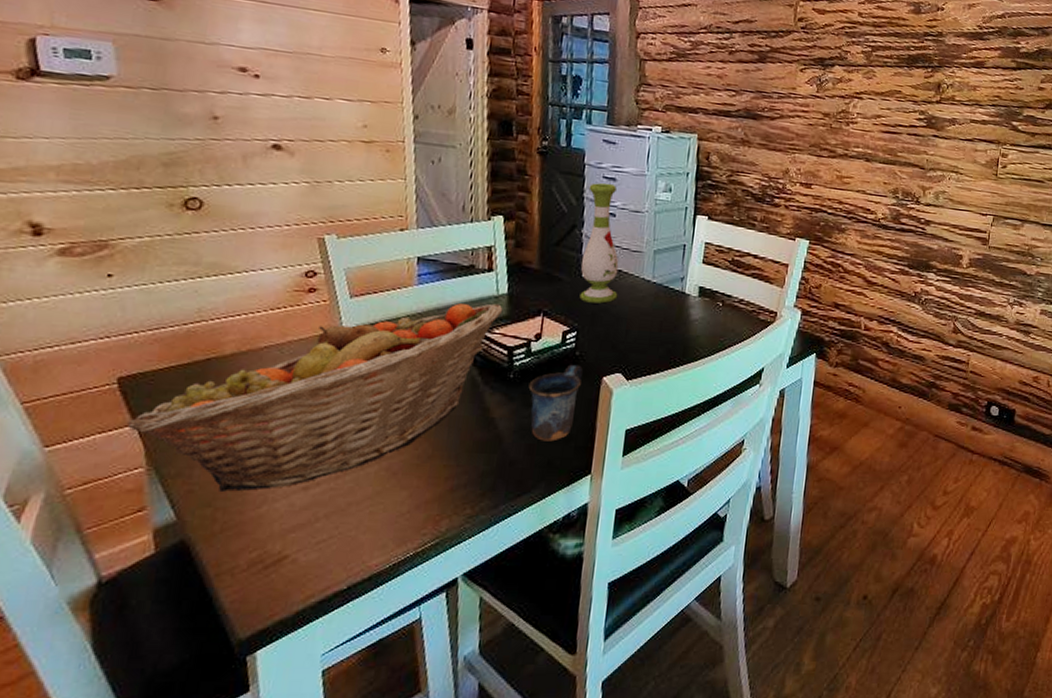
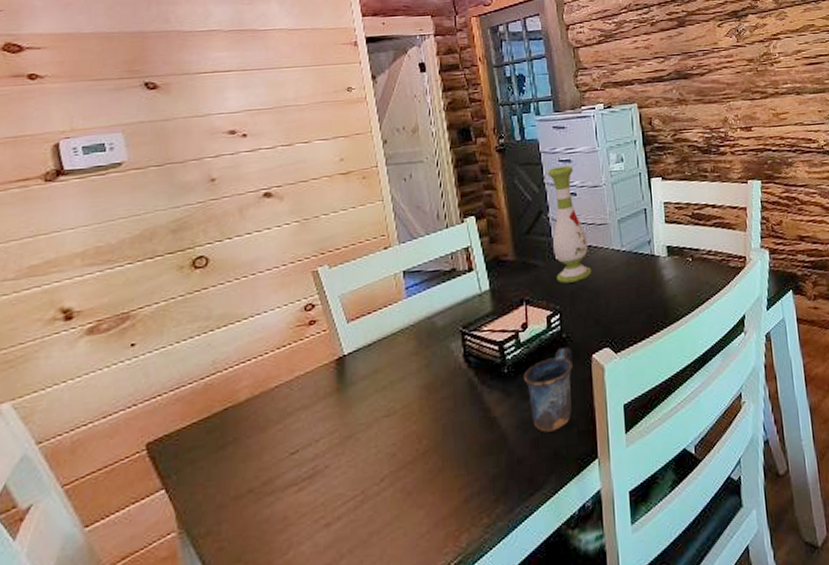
fruit basket: present [127,303,503,493] -> none [158,301,488,545]

